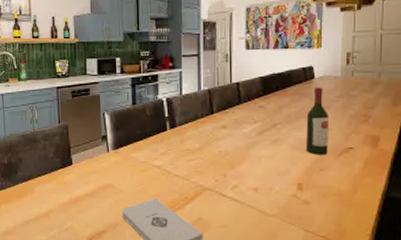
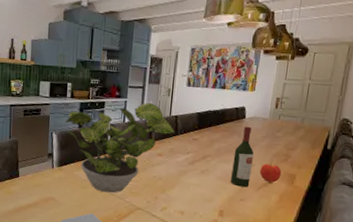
potted plant: none [116,70,238,174] -> present [64,102,175,193]
apple: none [338,125,363,147] -> present [259,163,282,183]

